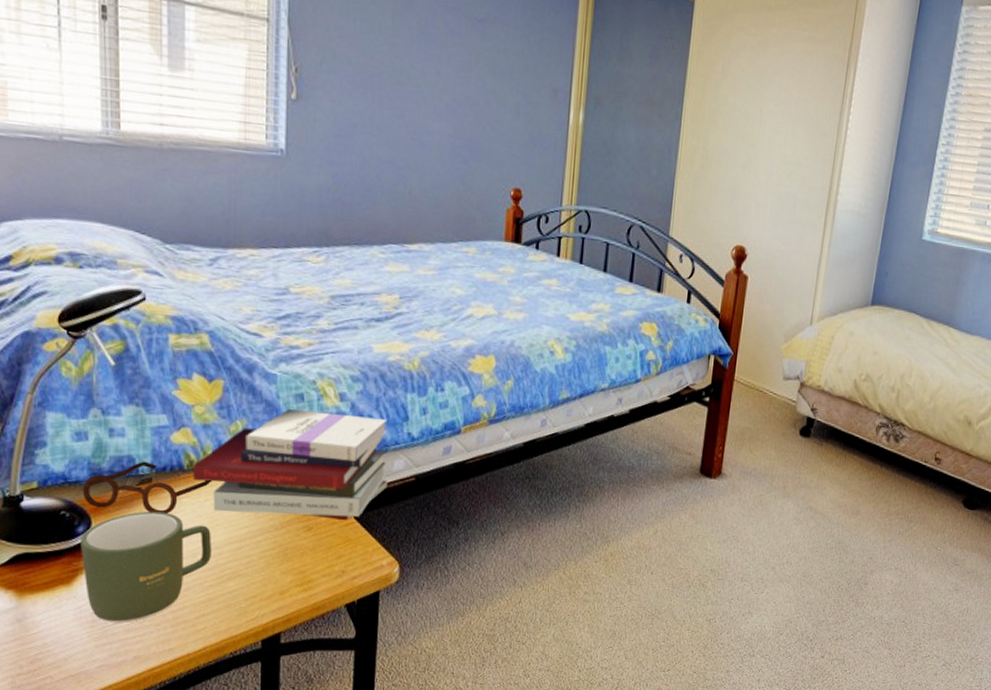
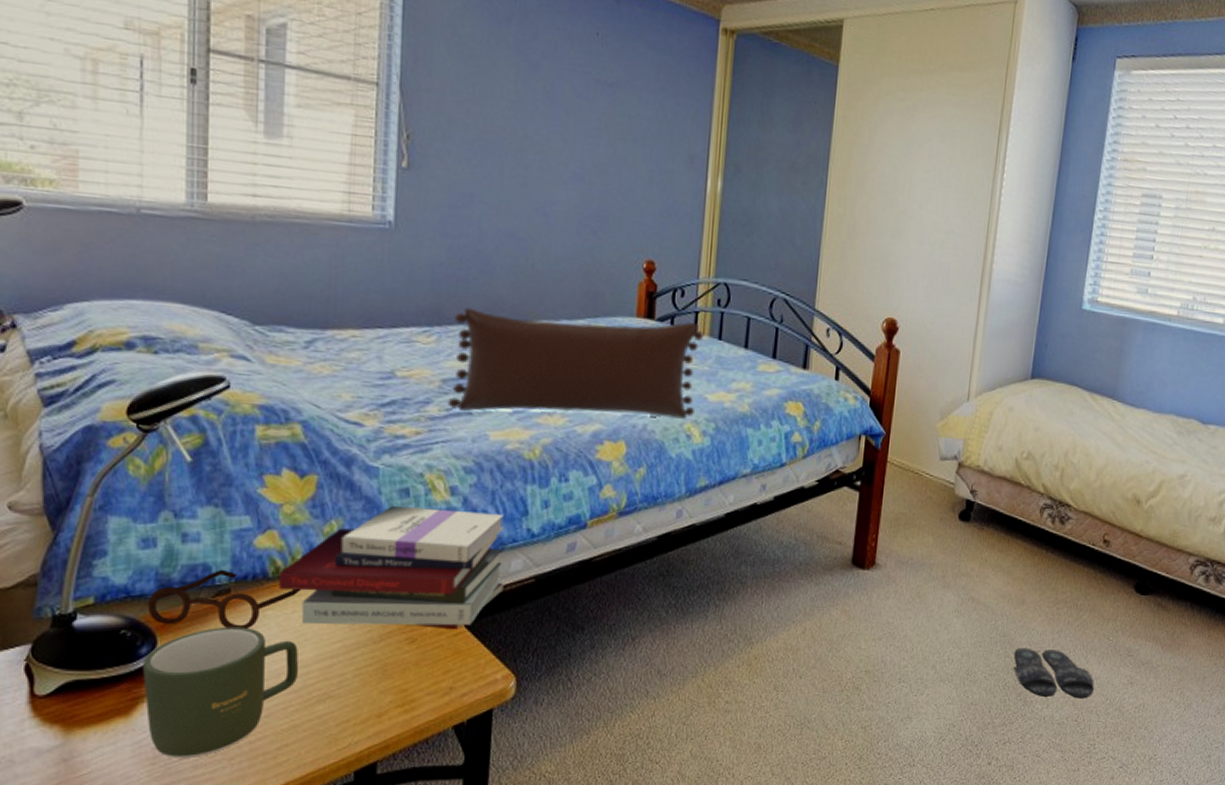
pillow: none [336,230,567,337] -> present [448,307,704,419]
slippers: none [847,554,922,602] -> present [1013,647,1094,699]

